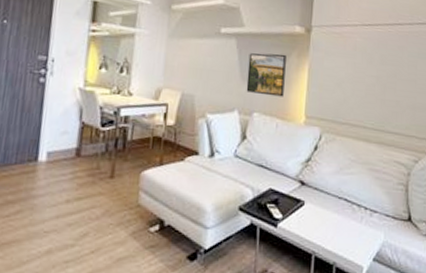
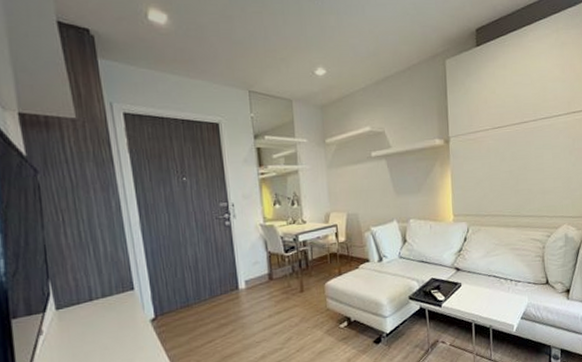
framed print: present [246,53,286,97] -> none [399,166,433,204]

